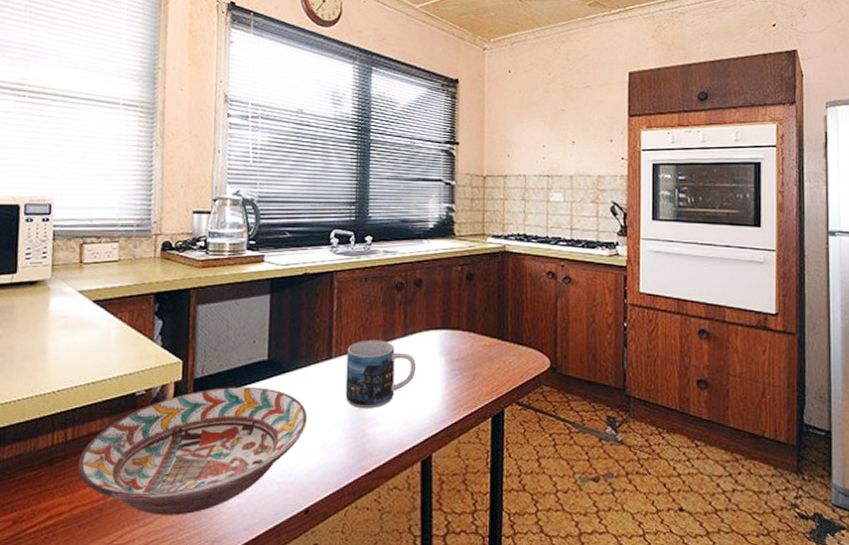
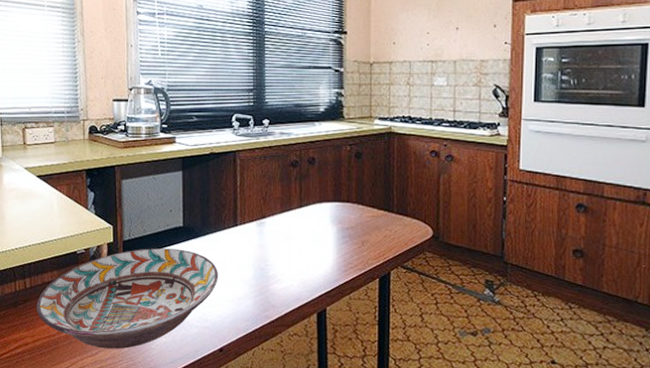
mug: present [345,340,416,409] -> none [250,210,311,269]

